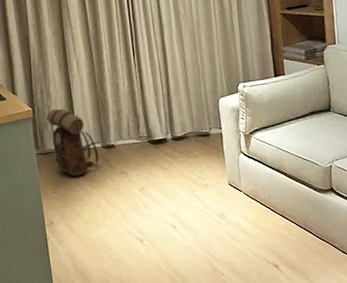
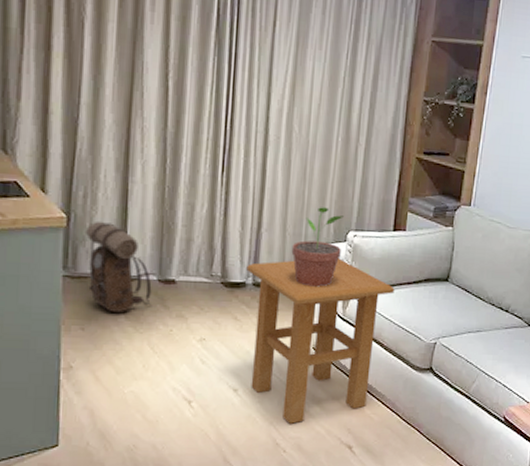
side table: none [165,107,286,251] -> present [246,258,395,424]
potted plant: none [196,68,236,134] -> present [291,207,344,287]

